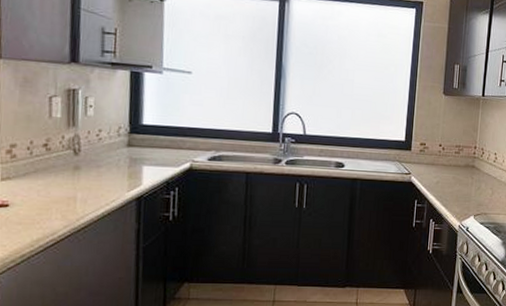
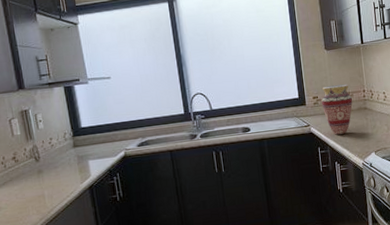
vase: none [428,134,461,190] -> present [321,84,353,135]

